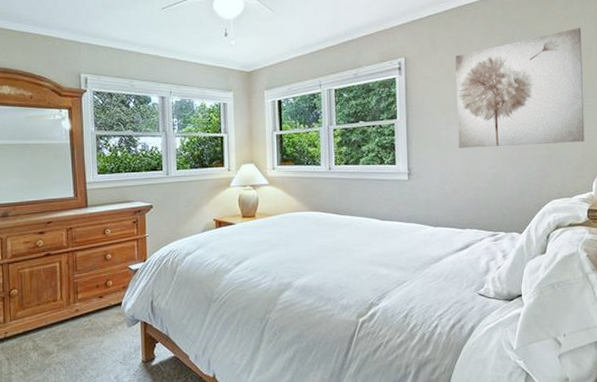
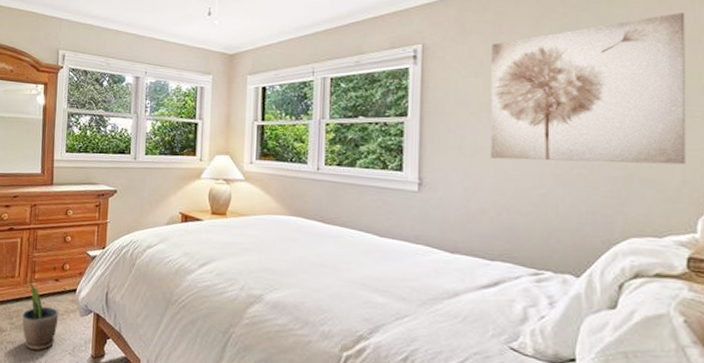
potted plant: none [68,302,107,367] -> present [22,281,59,351]

